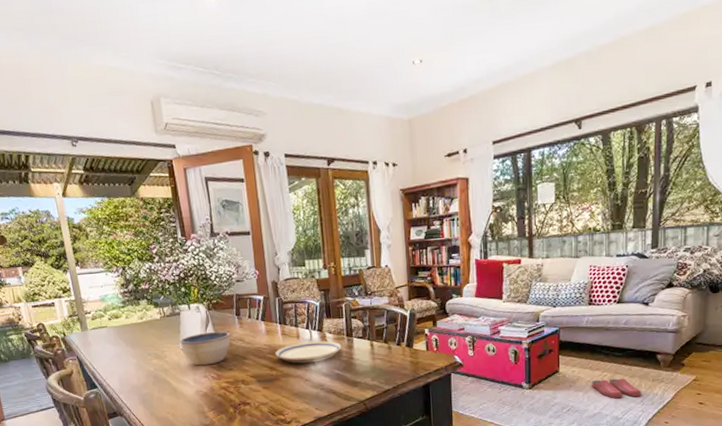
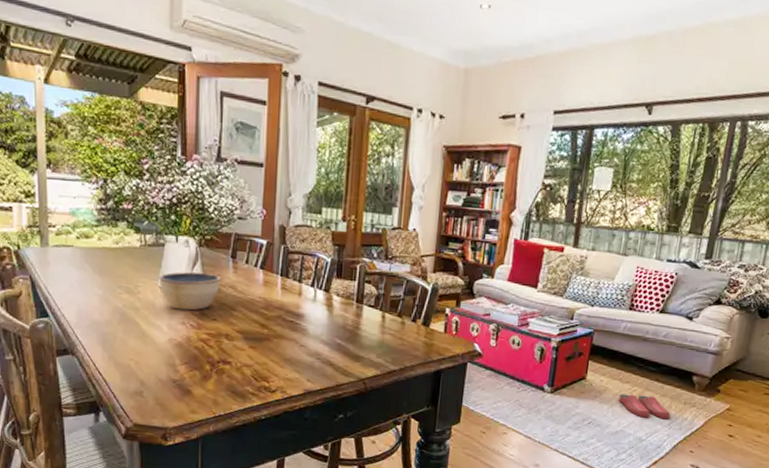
plate: present [275,340,342,364] -> none [271,301,349,327]

